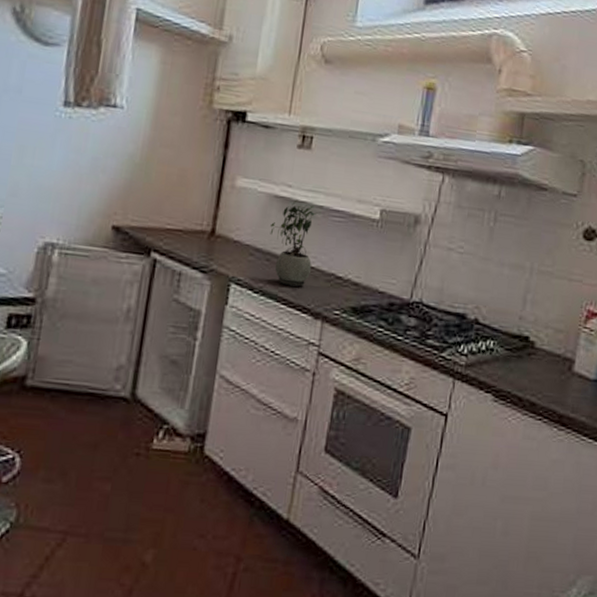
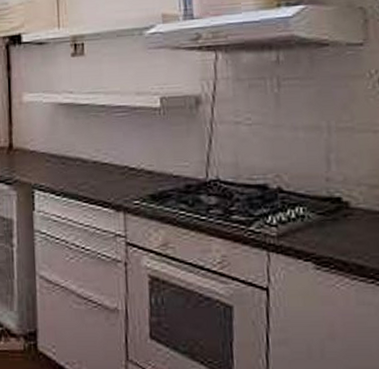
potted plant: present [270,200,316,287] -> none [60,103,105,184]

